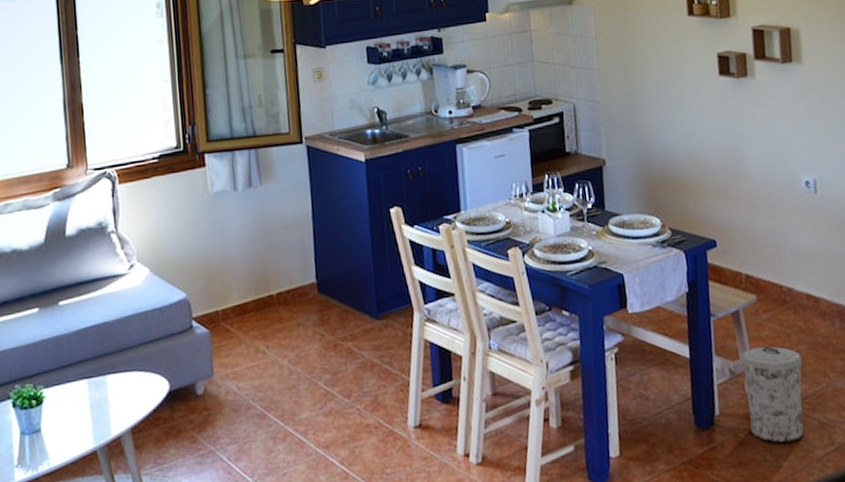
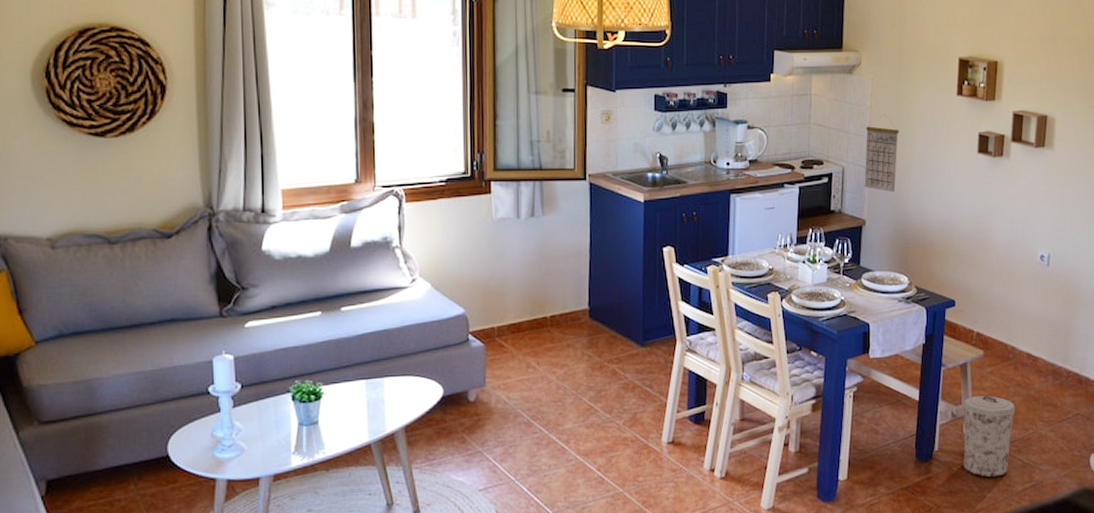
calendar: none [593,43,634,127] -> present [864,114,899,193]

